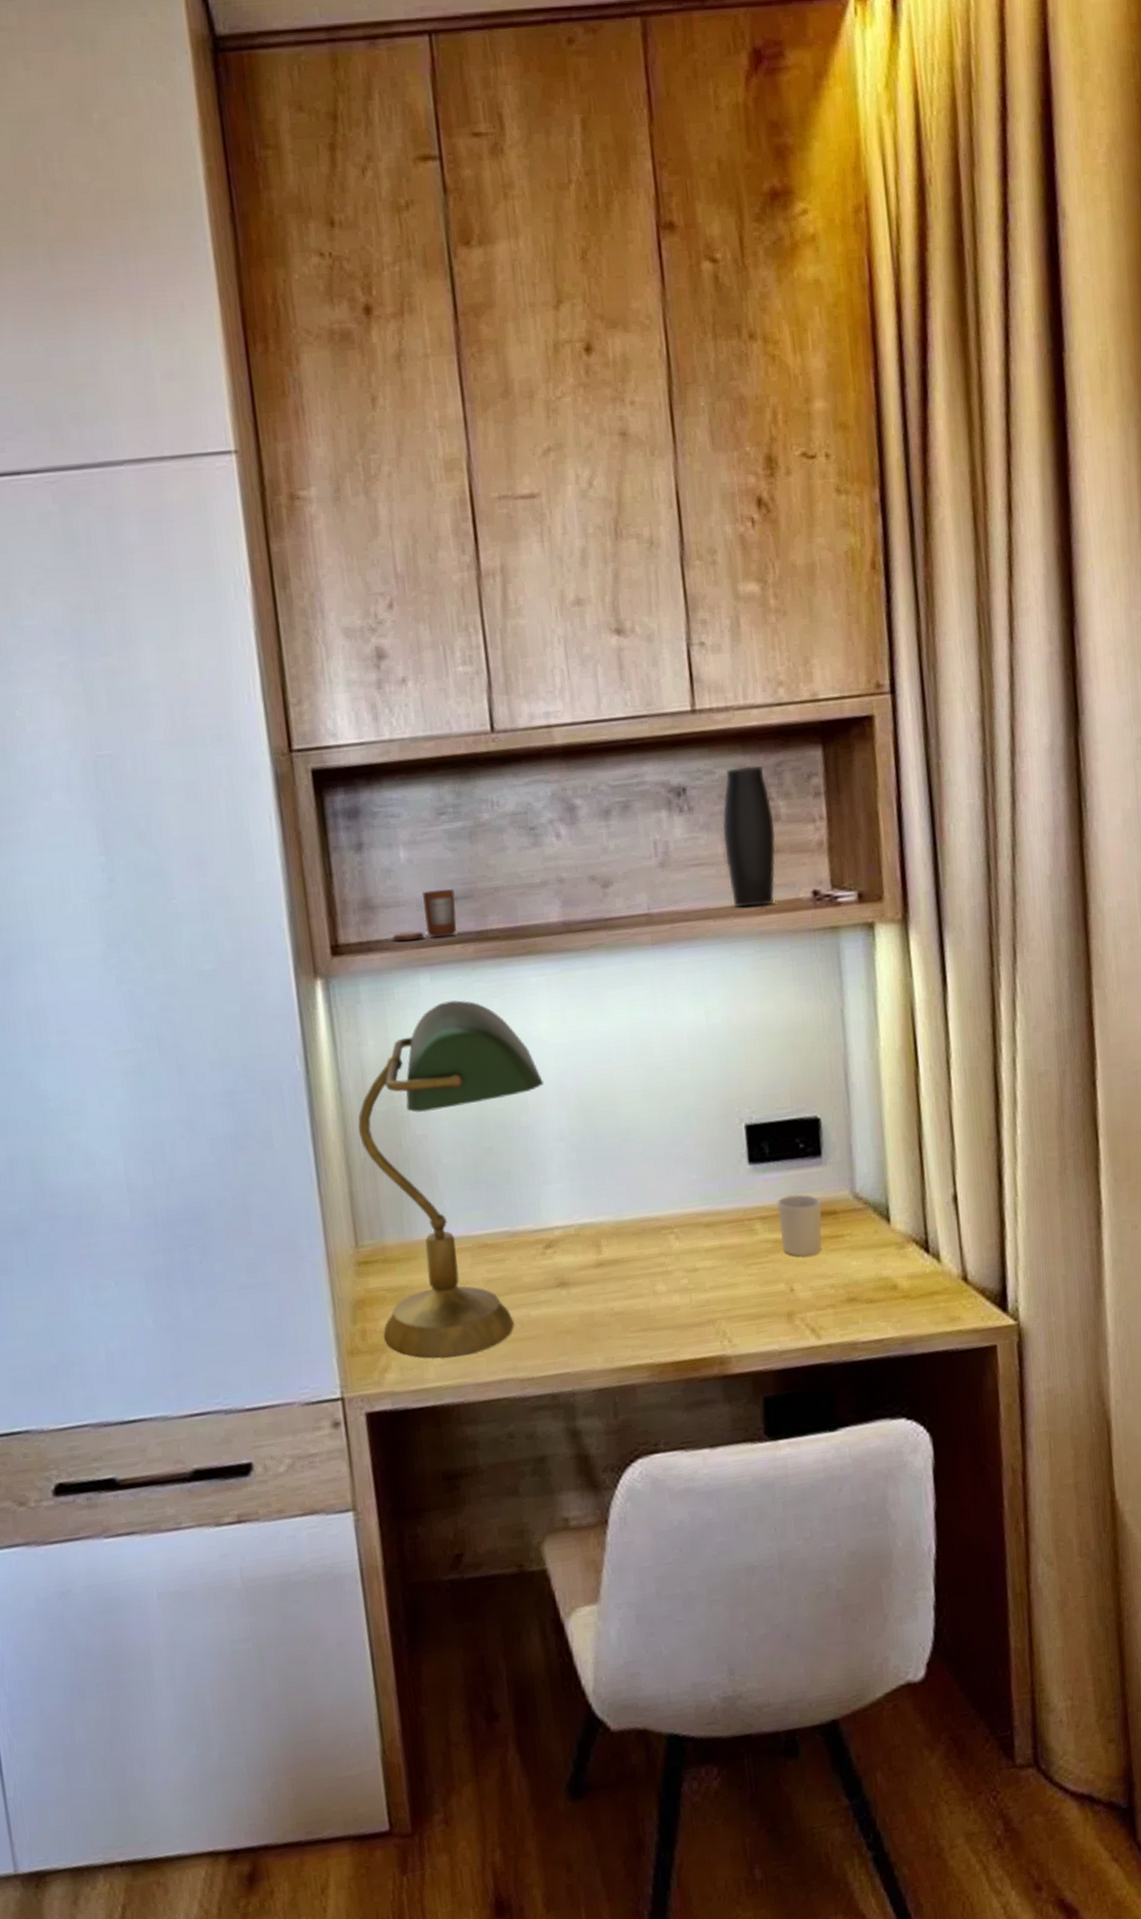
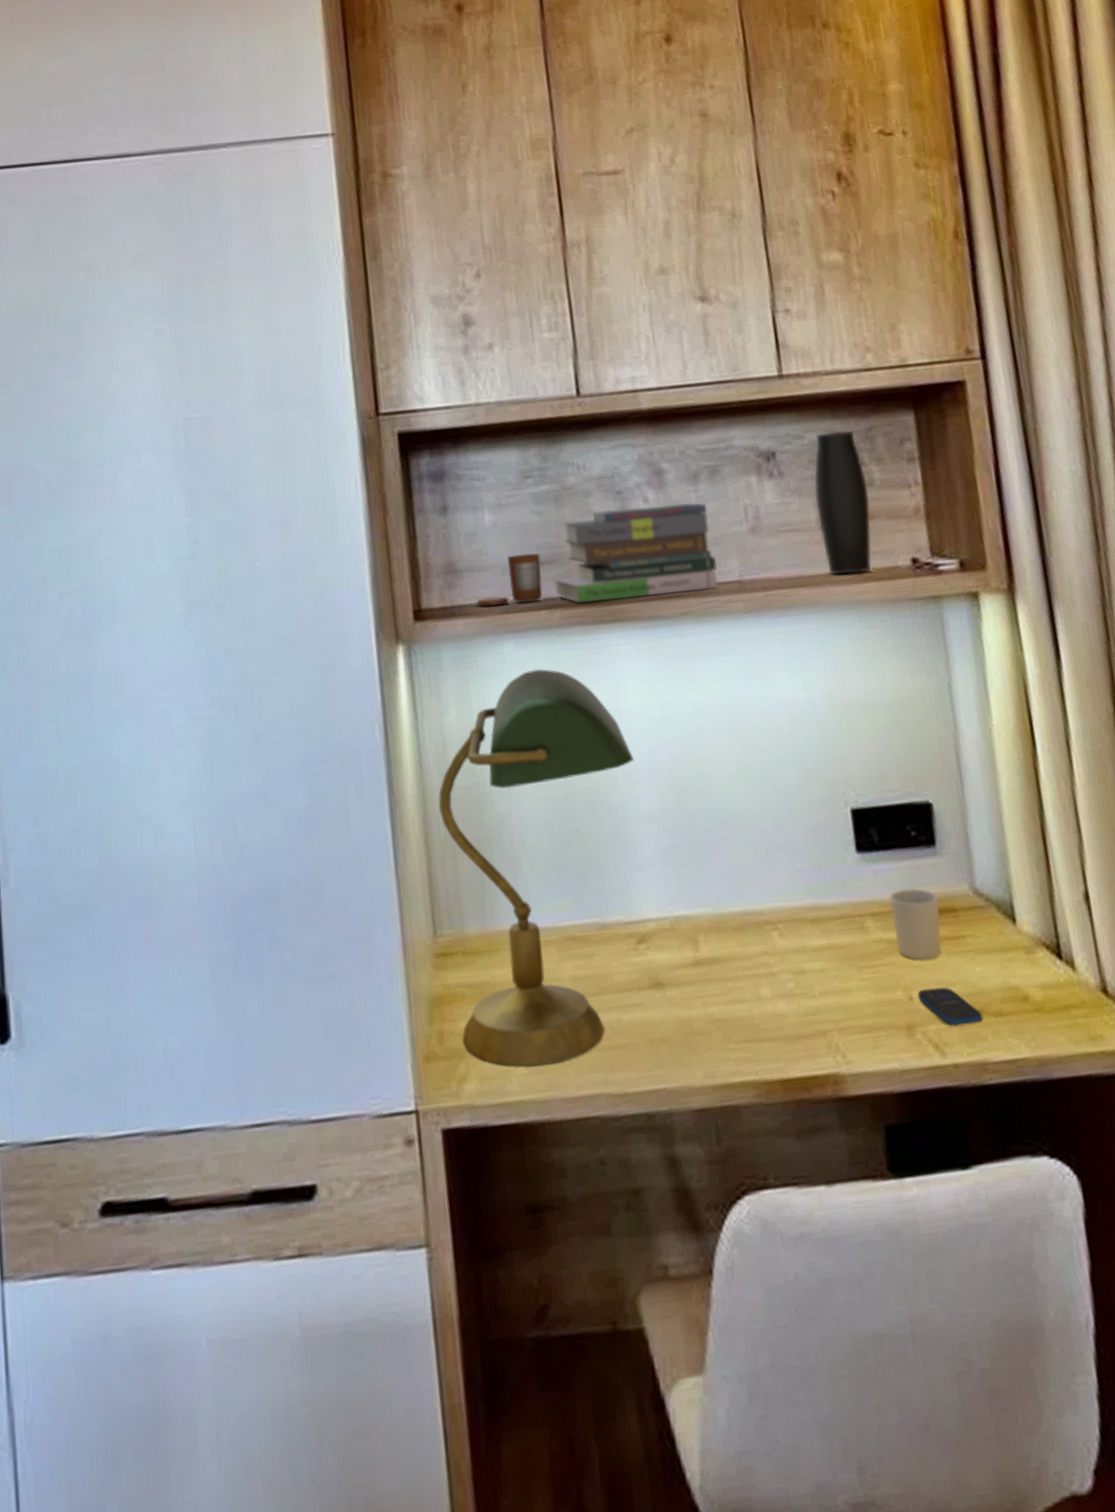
books: none [468,837,627,937] -> present [554,502,718,603]
mobile phone: none [798,1279,856,1313] -> present [917,987,984,1026]

